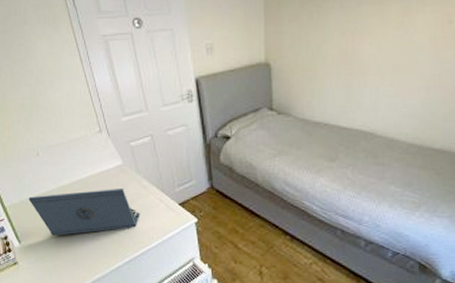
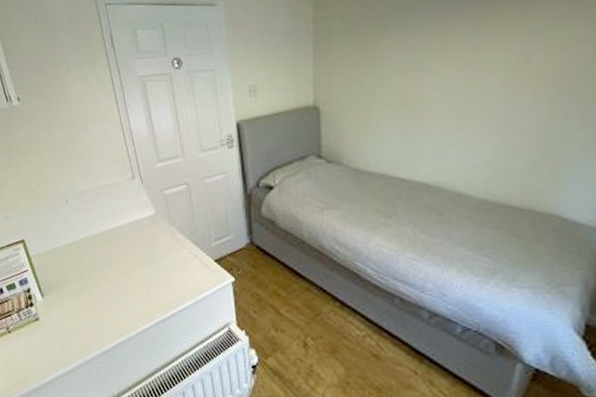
laptop: present [28,189,140,236] -> none [54,241,172,291]

